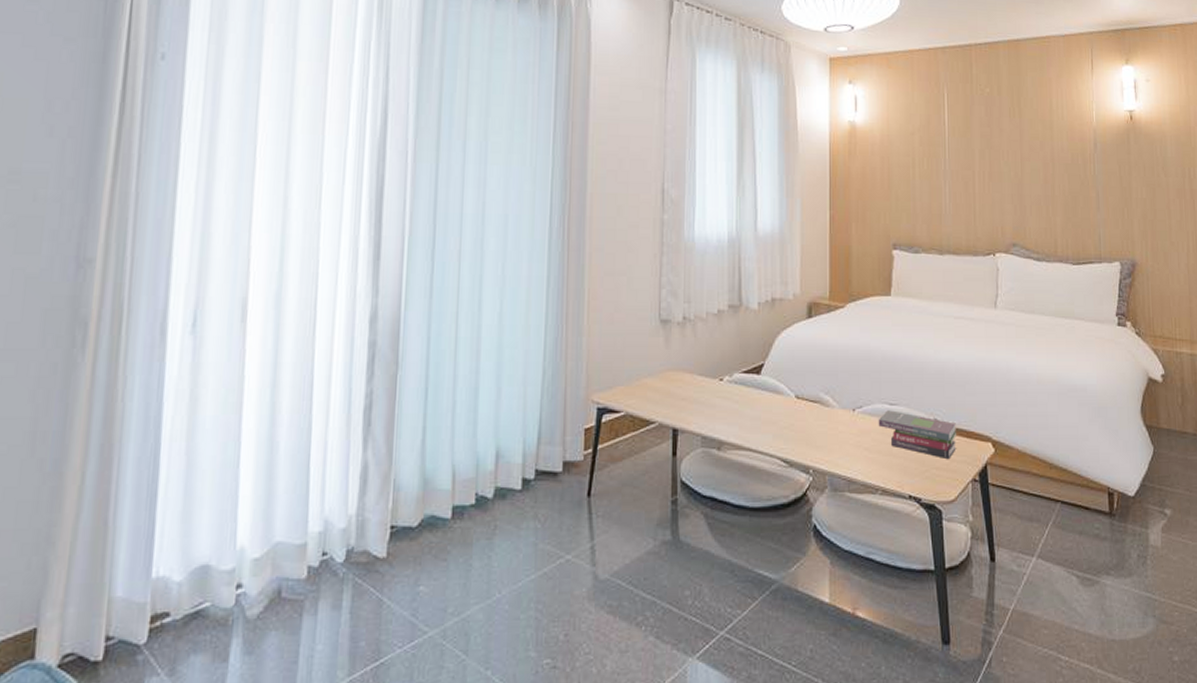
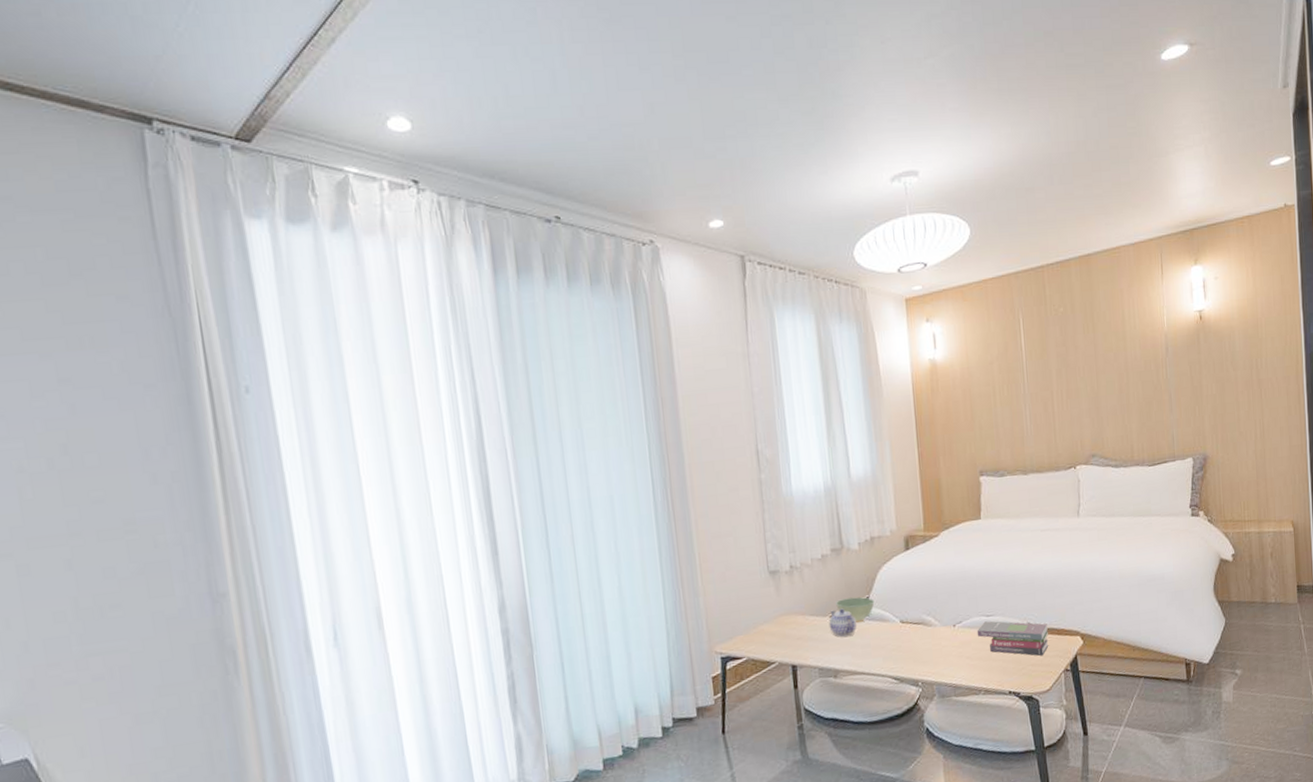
teapot: none [718,372,749,406] -> present [828,608,858,638]
bowl: none [728,362,770,390] -> present [836,597,875,623]

